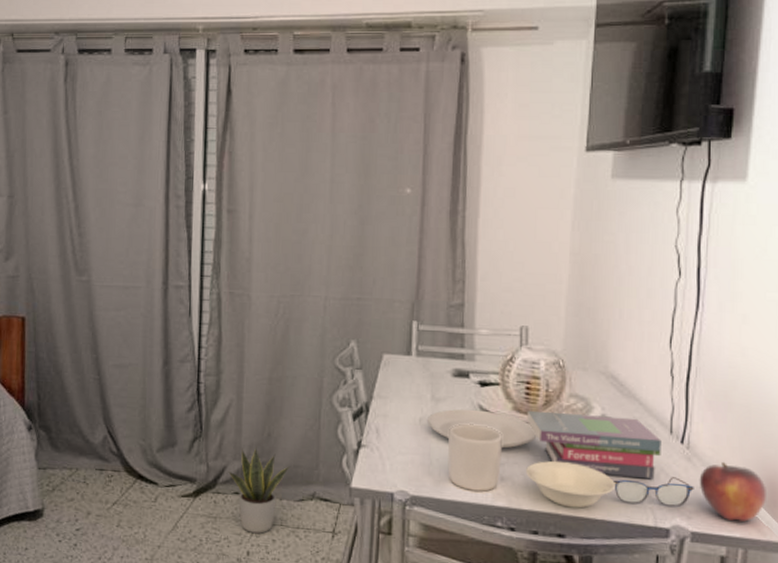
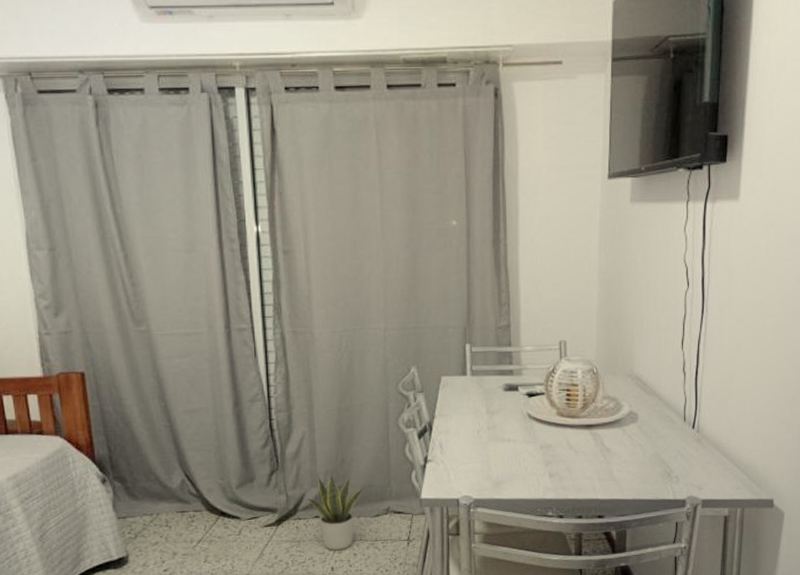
plate: present [427,409,537,449] -> none [484,418,578,449]
mug: present [448,423,504,492] -> none [503,430,550,488]
books: present [526,410,662,480] -> none [568,411,677,462]
bowl: present [526,461,615,508] -> none [570,455,642,493]
glasses: present [612,477,694,508] -> none [640,457,703,483]
fruit: present [699,461,768,522] -> none [707,439,758,487]

